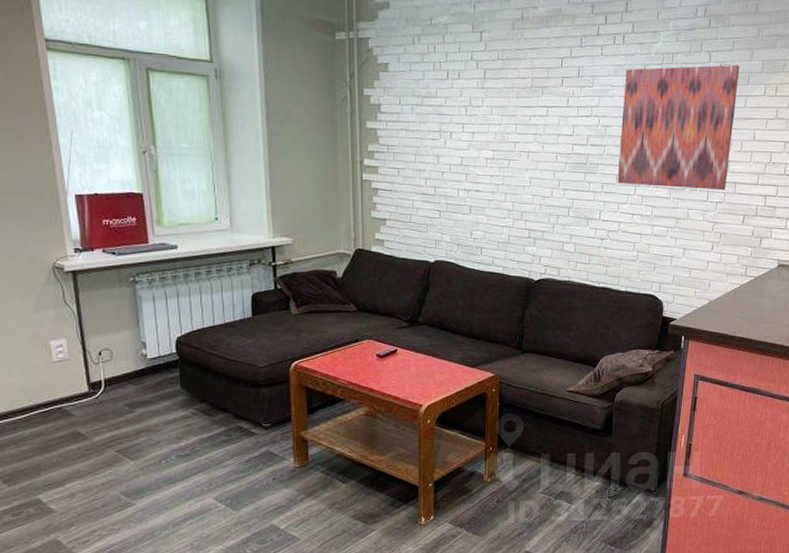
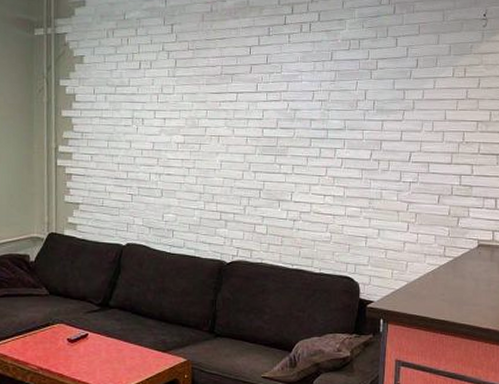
wall art: present [617,64,740,191] -> none [308,48,427,171]

